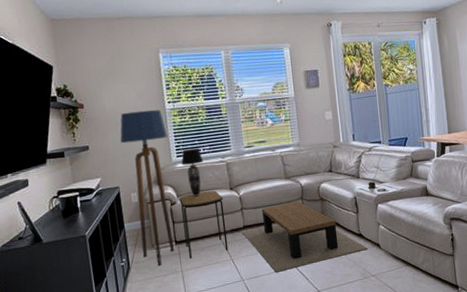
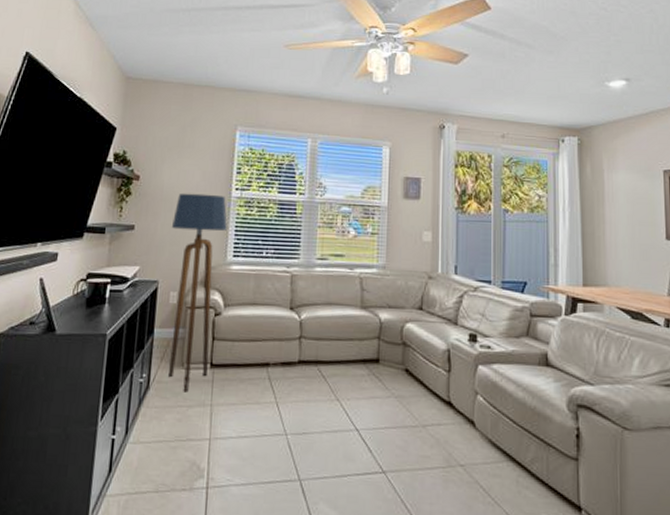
side table: present [179,190,229,259] -> none [223,305,280,391]
table lamp: present [181,148,204,197] -> none [238,248,264,310]
coffee table: present [242,201,368,273] -> none [296,340,458,433]

